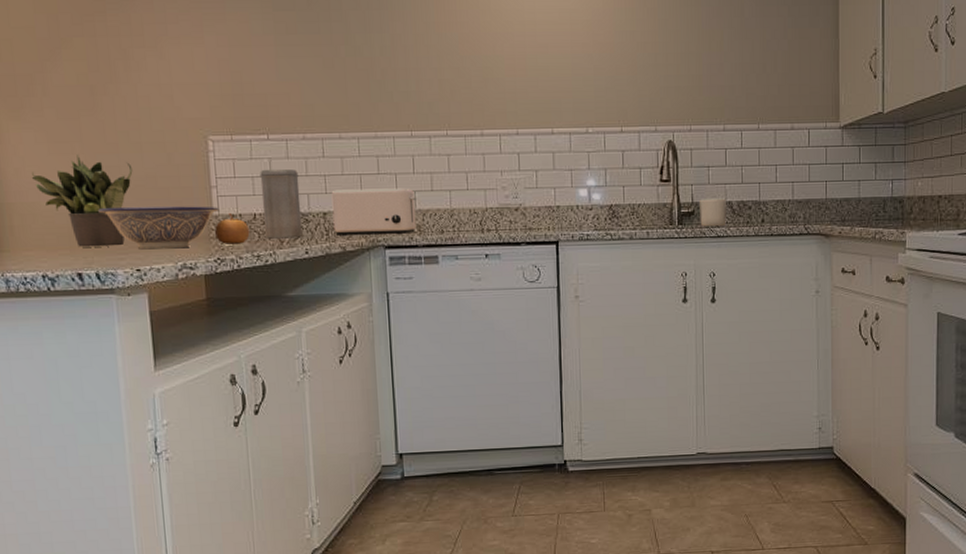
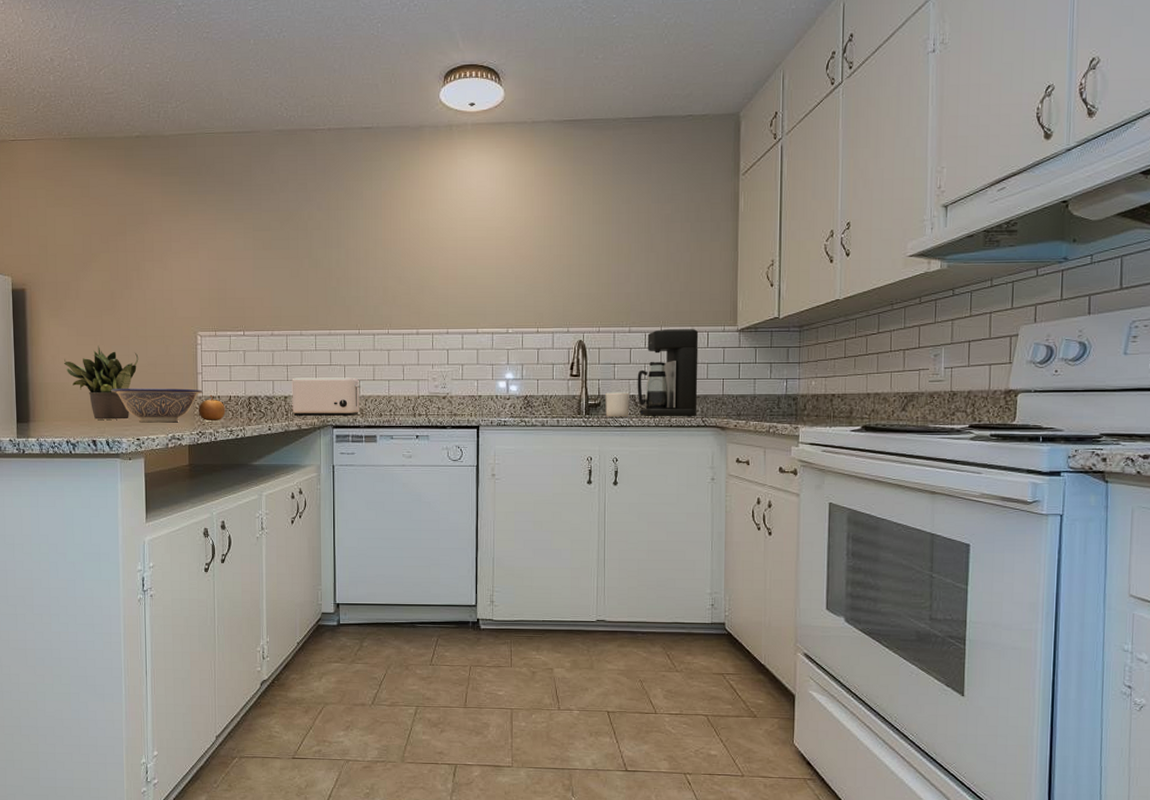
canister: present [260,168,303,239] -> none [236,359,267,417]
coffee maker: none [734,126,800,226] -> present [637,329,699,417]

